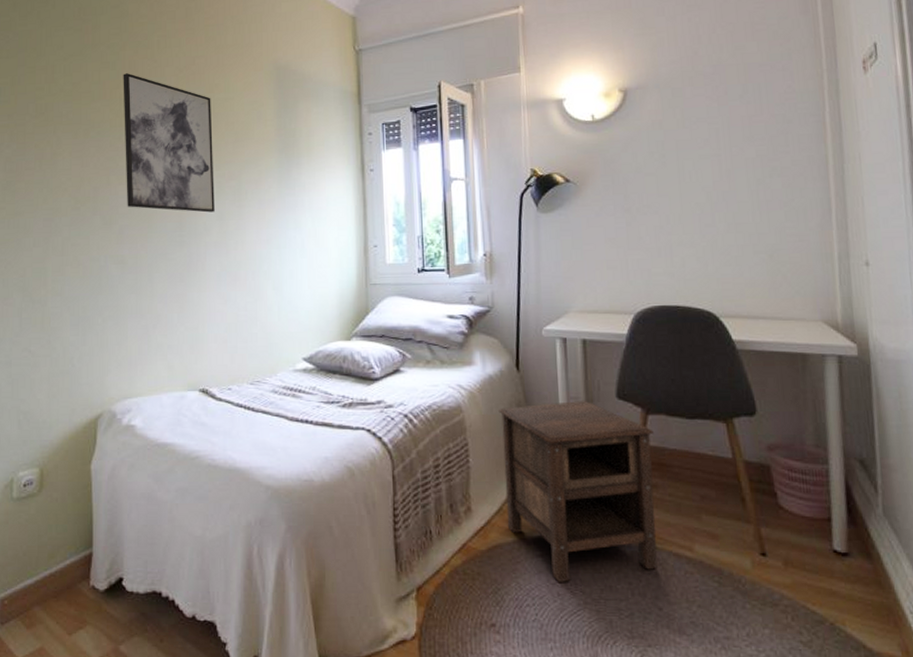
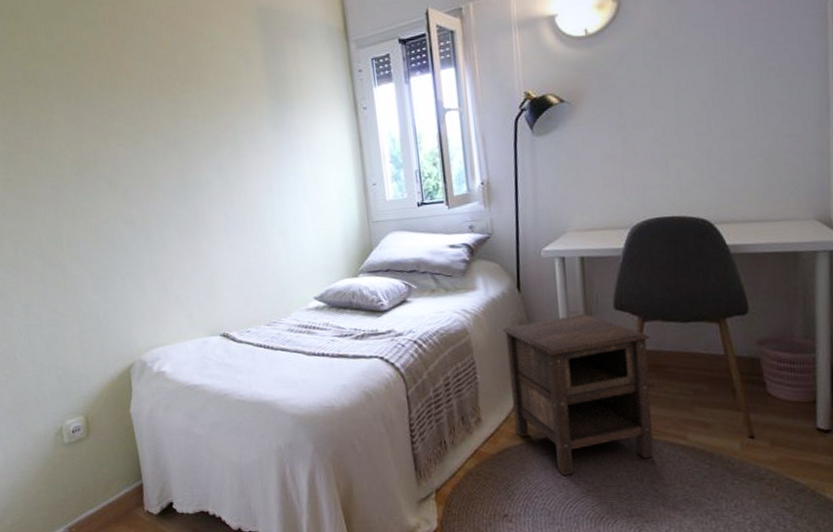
wall art: present [123,73,215,213] -> none [105,30,214,168]

